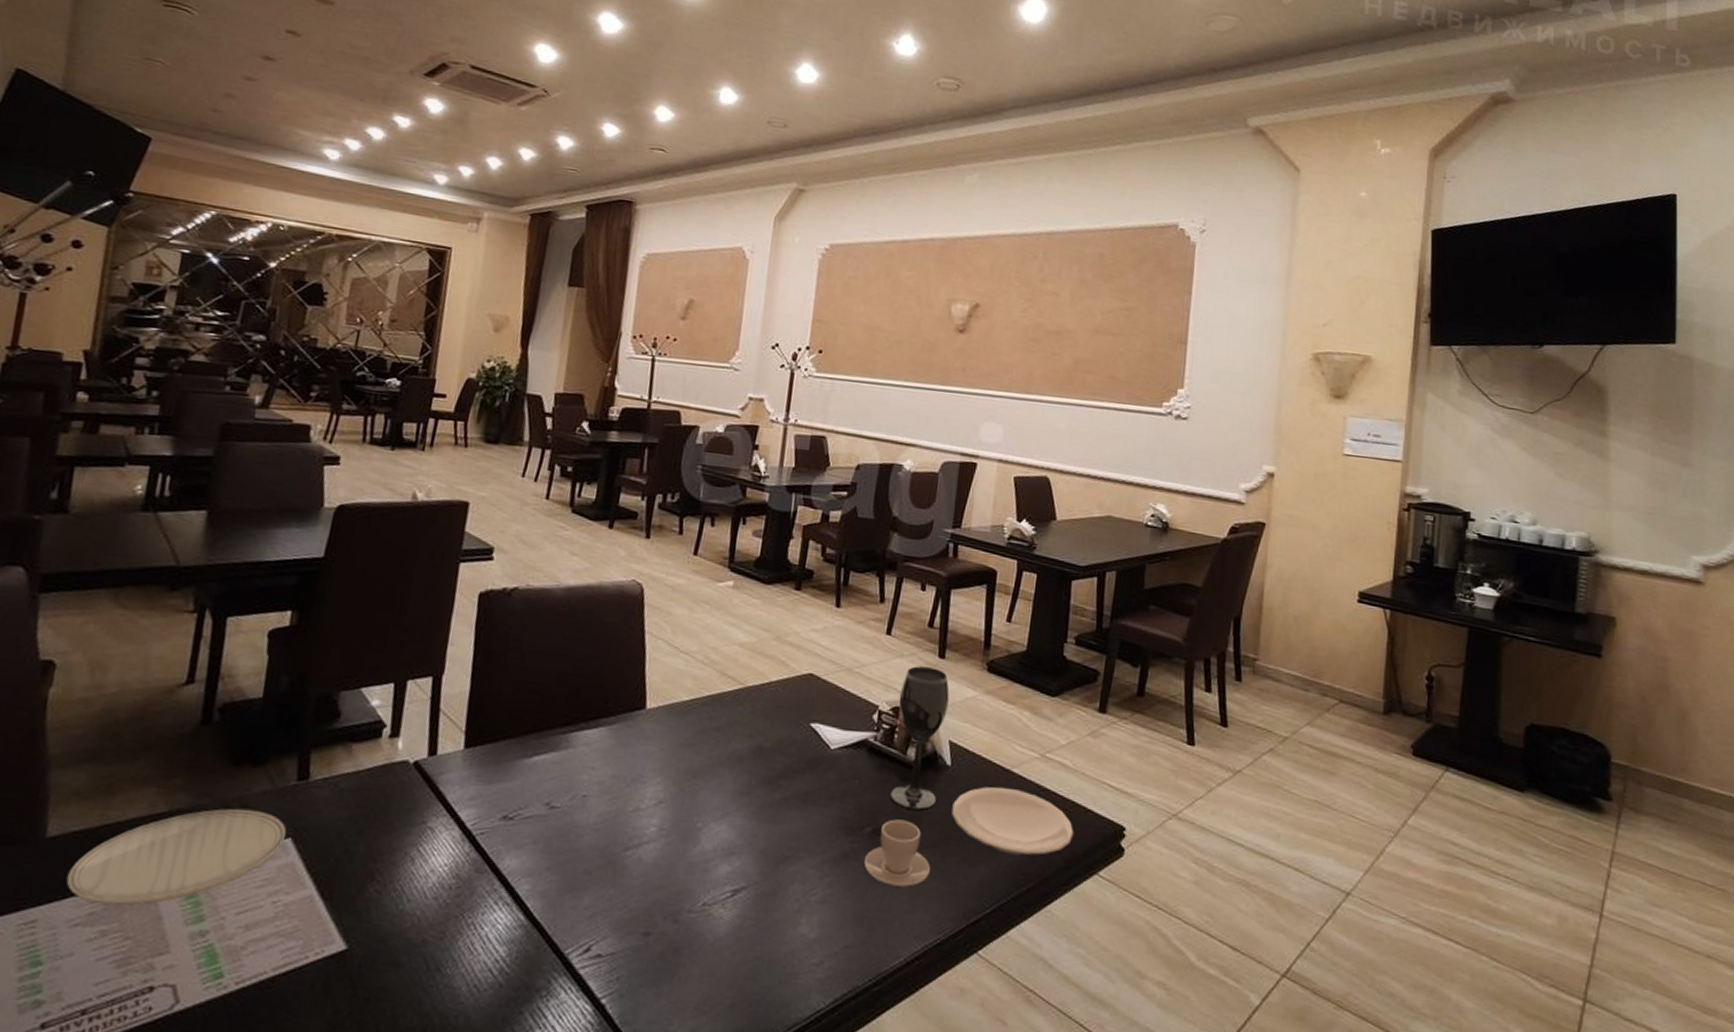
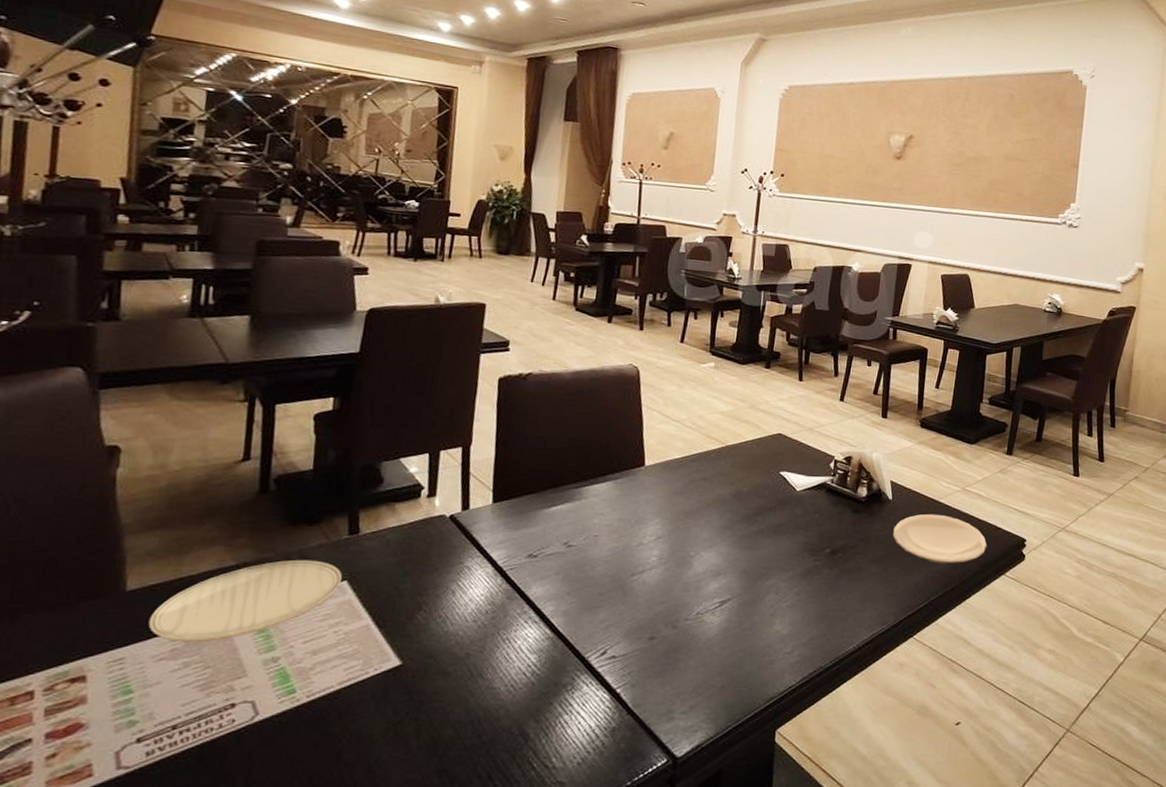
teacup: present [863,819,931,887] -> none [824,542,877,592]
wine glass: present [890,666,950,810] -> none [844,425,891,534]

